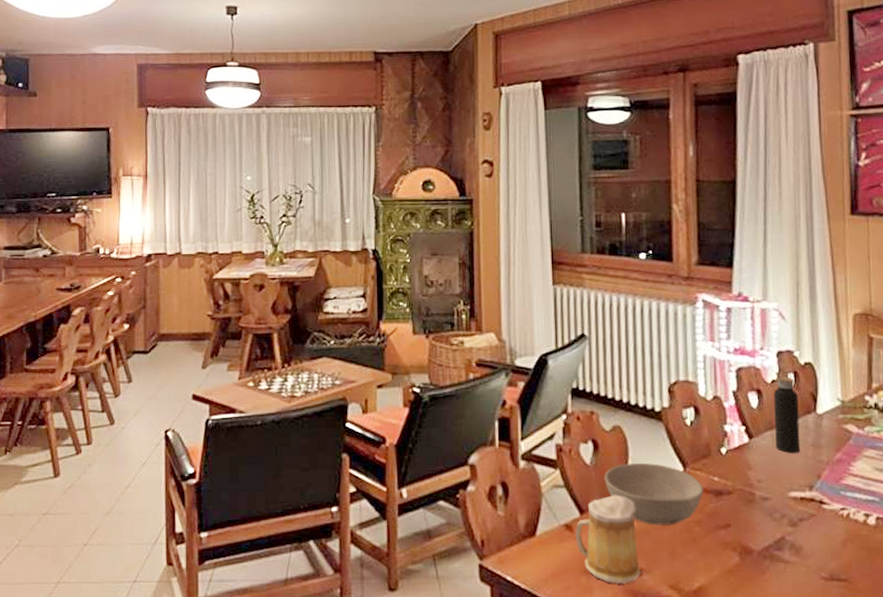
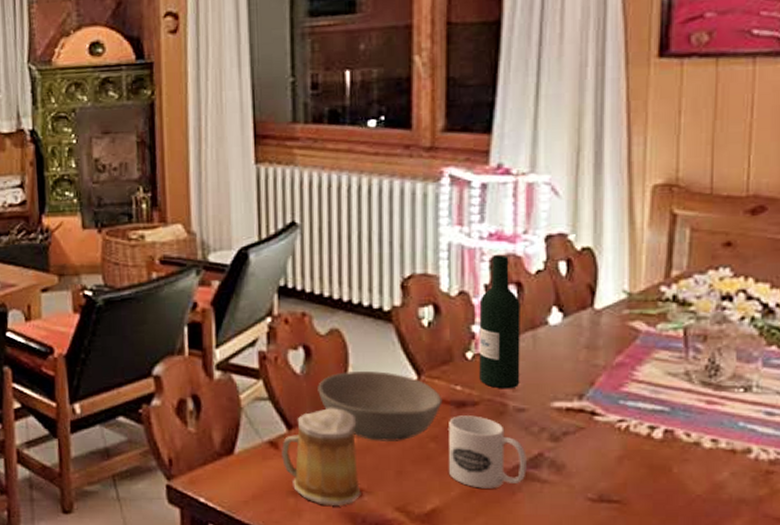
mug: none [710,503,773,568] -> present [449,415,527,489]
wine bottle: none [729,366,764,480] -> present [479,254,520,389]
water bottle: present [773,372,801,453] -> none [538,259,570,357]

